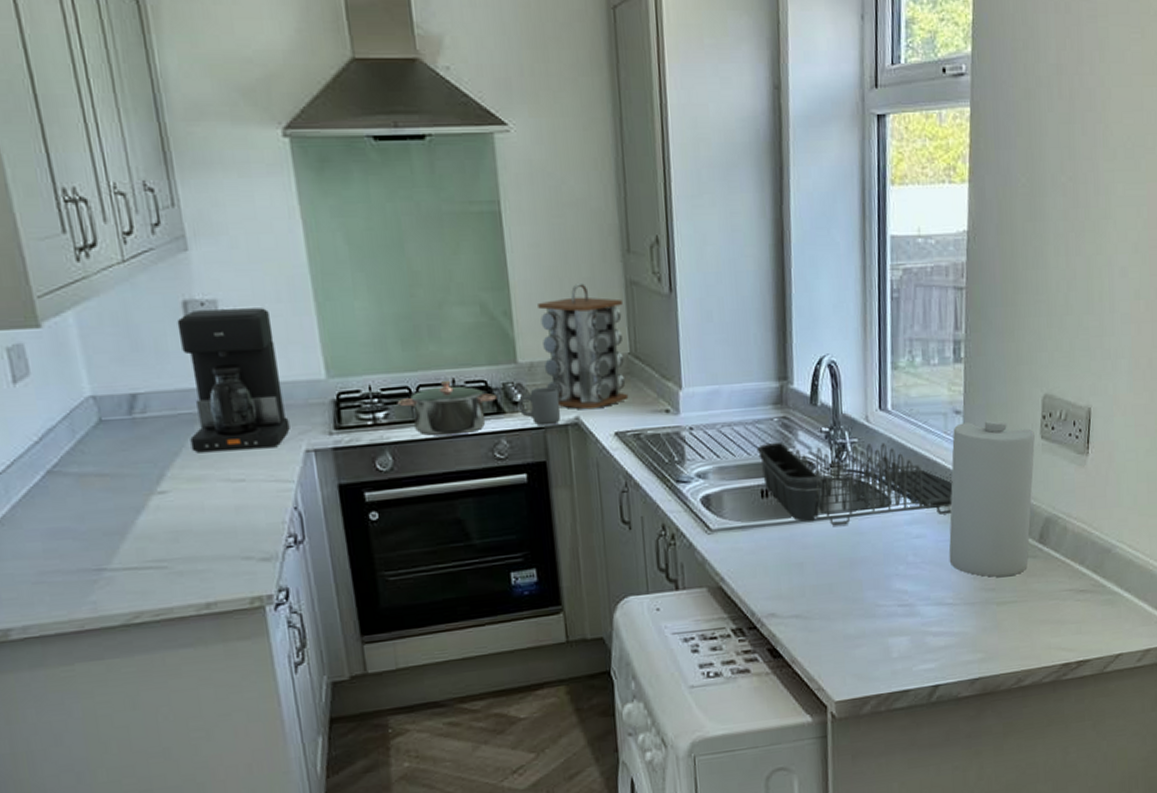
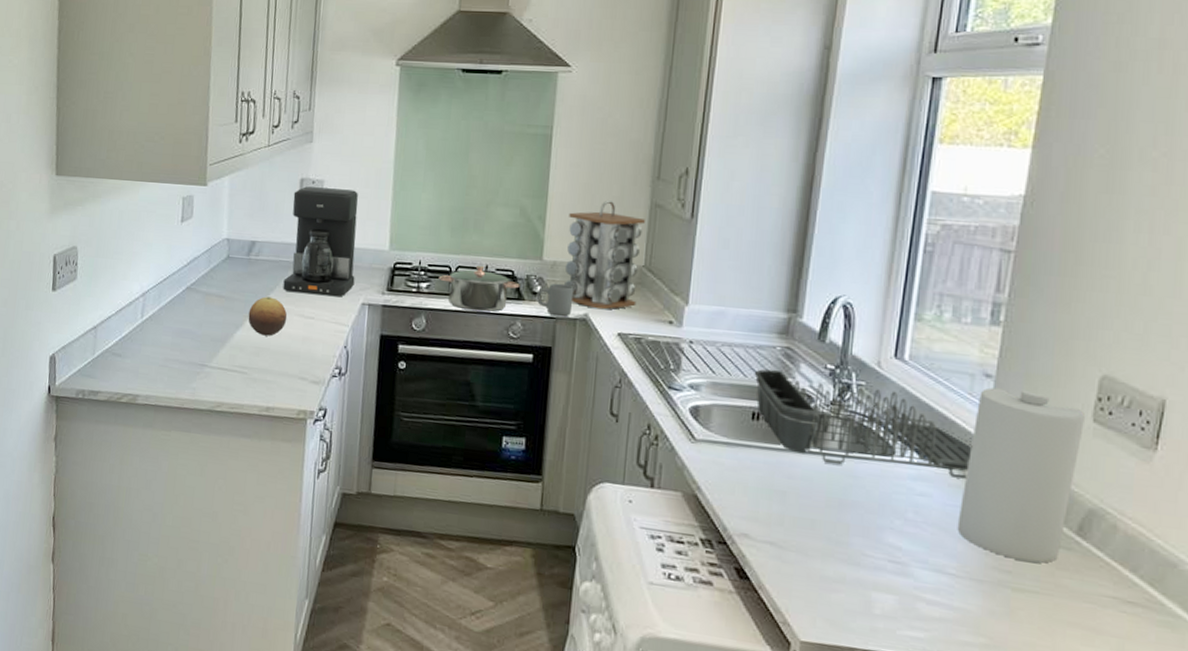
fruit: none [149,463,208,515] -> present [248,296,288,336]

